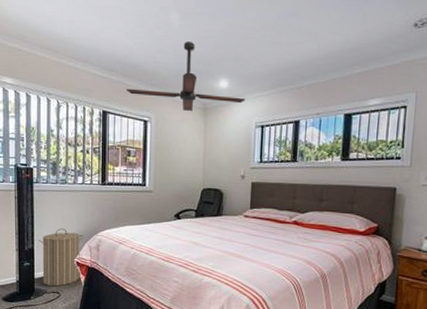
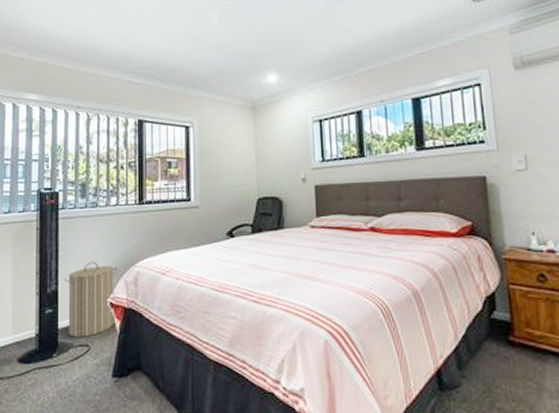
ceiling fan: present [126,41,246,112] -> none [163,37,299,112]

